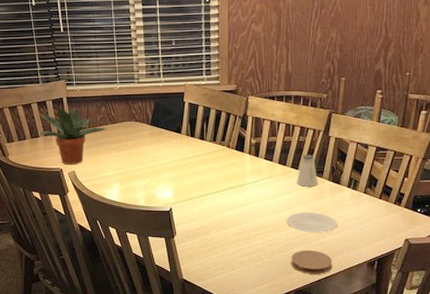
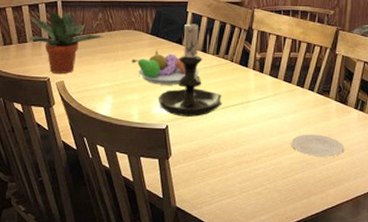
fruit bowl: none [134,139,199,171] -> present [131,49,200,85]
candle holder: none [161,107,221,199] -> present [158,18,222,117]
coaster: present [291,249,333,274] -> none [295,175,339,204]
saltshaker: present [296,154,318,187] -> none [301,72,325,107]

